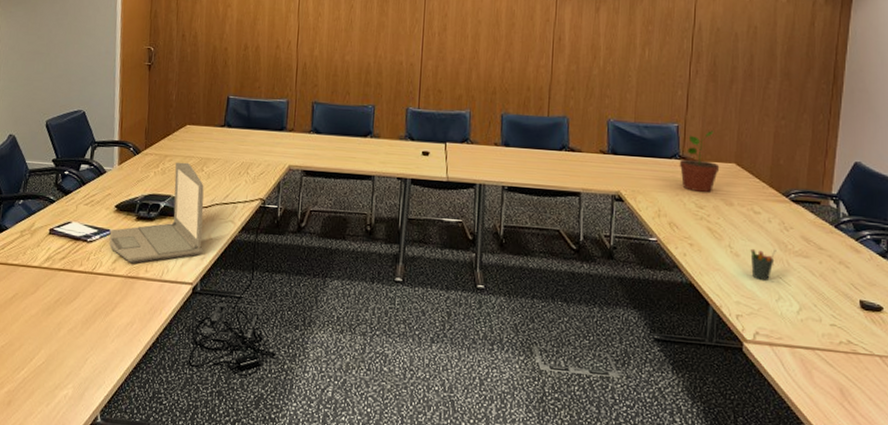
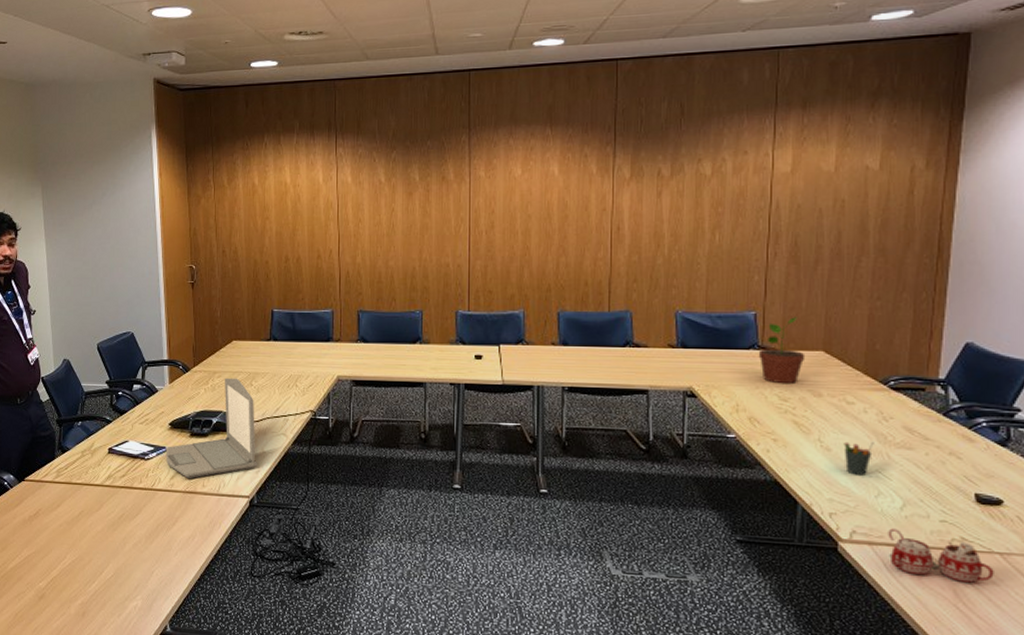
mug: none [786,330,875,383] -> present [888,528,994,583]

